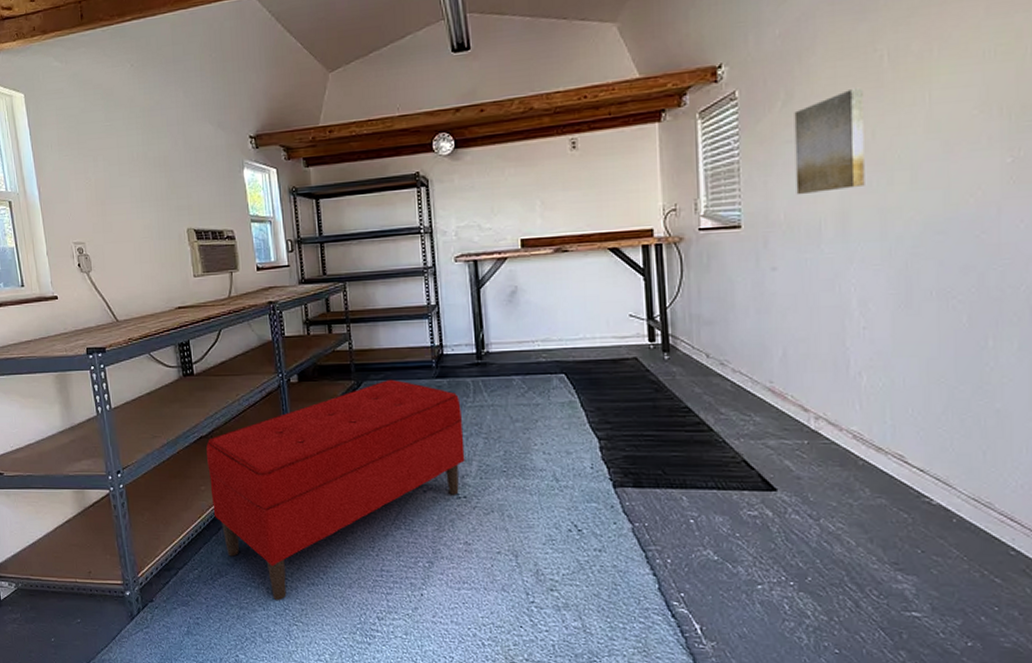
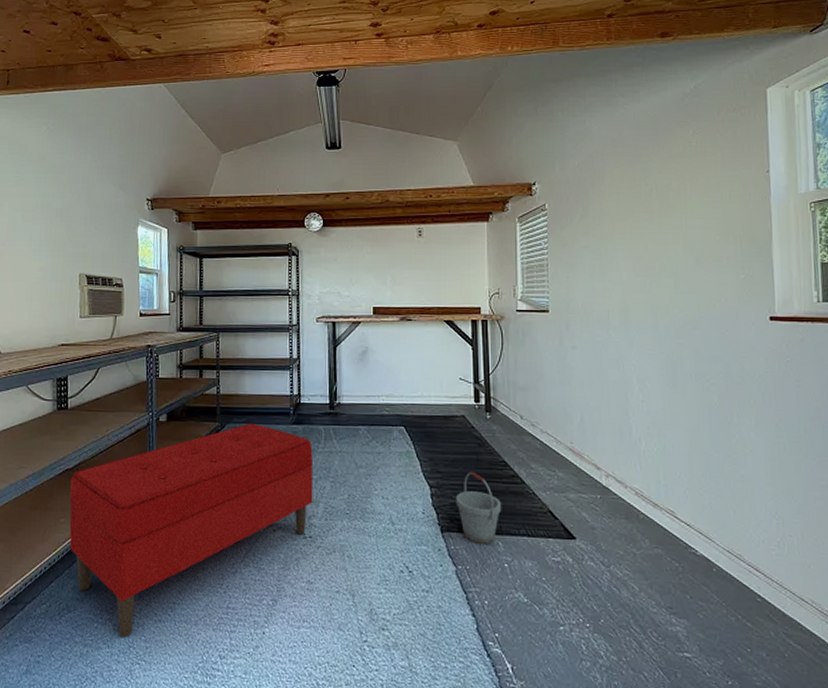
bucket: none [629,420,684,499] -> present [455,471,501,544]
wall art: present [794,87,865,195] -> none [589,211,641,290]

